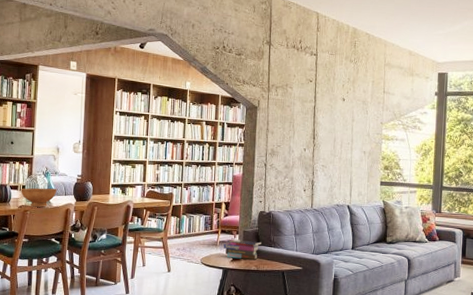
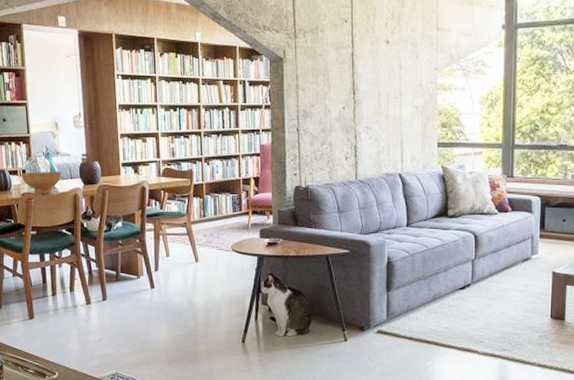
books: present [223,239,261,260] -> none [256,221,300,244]

